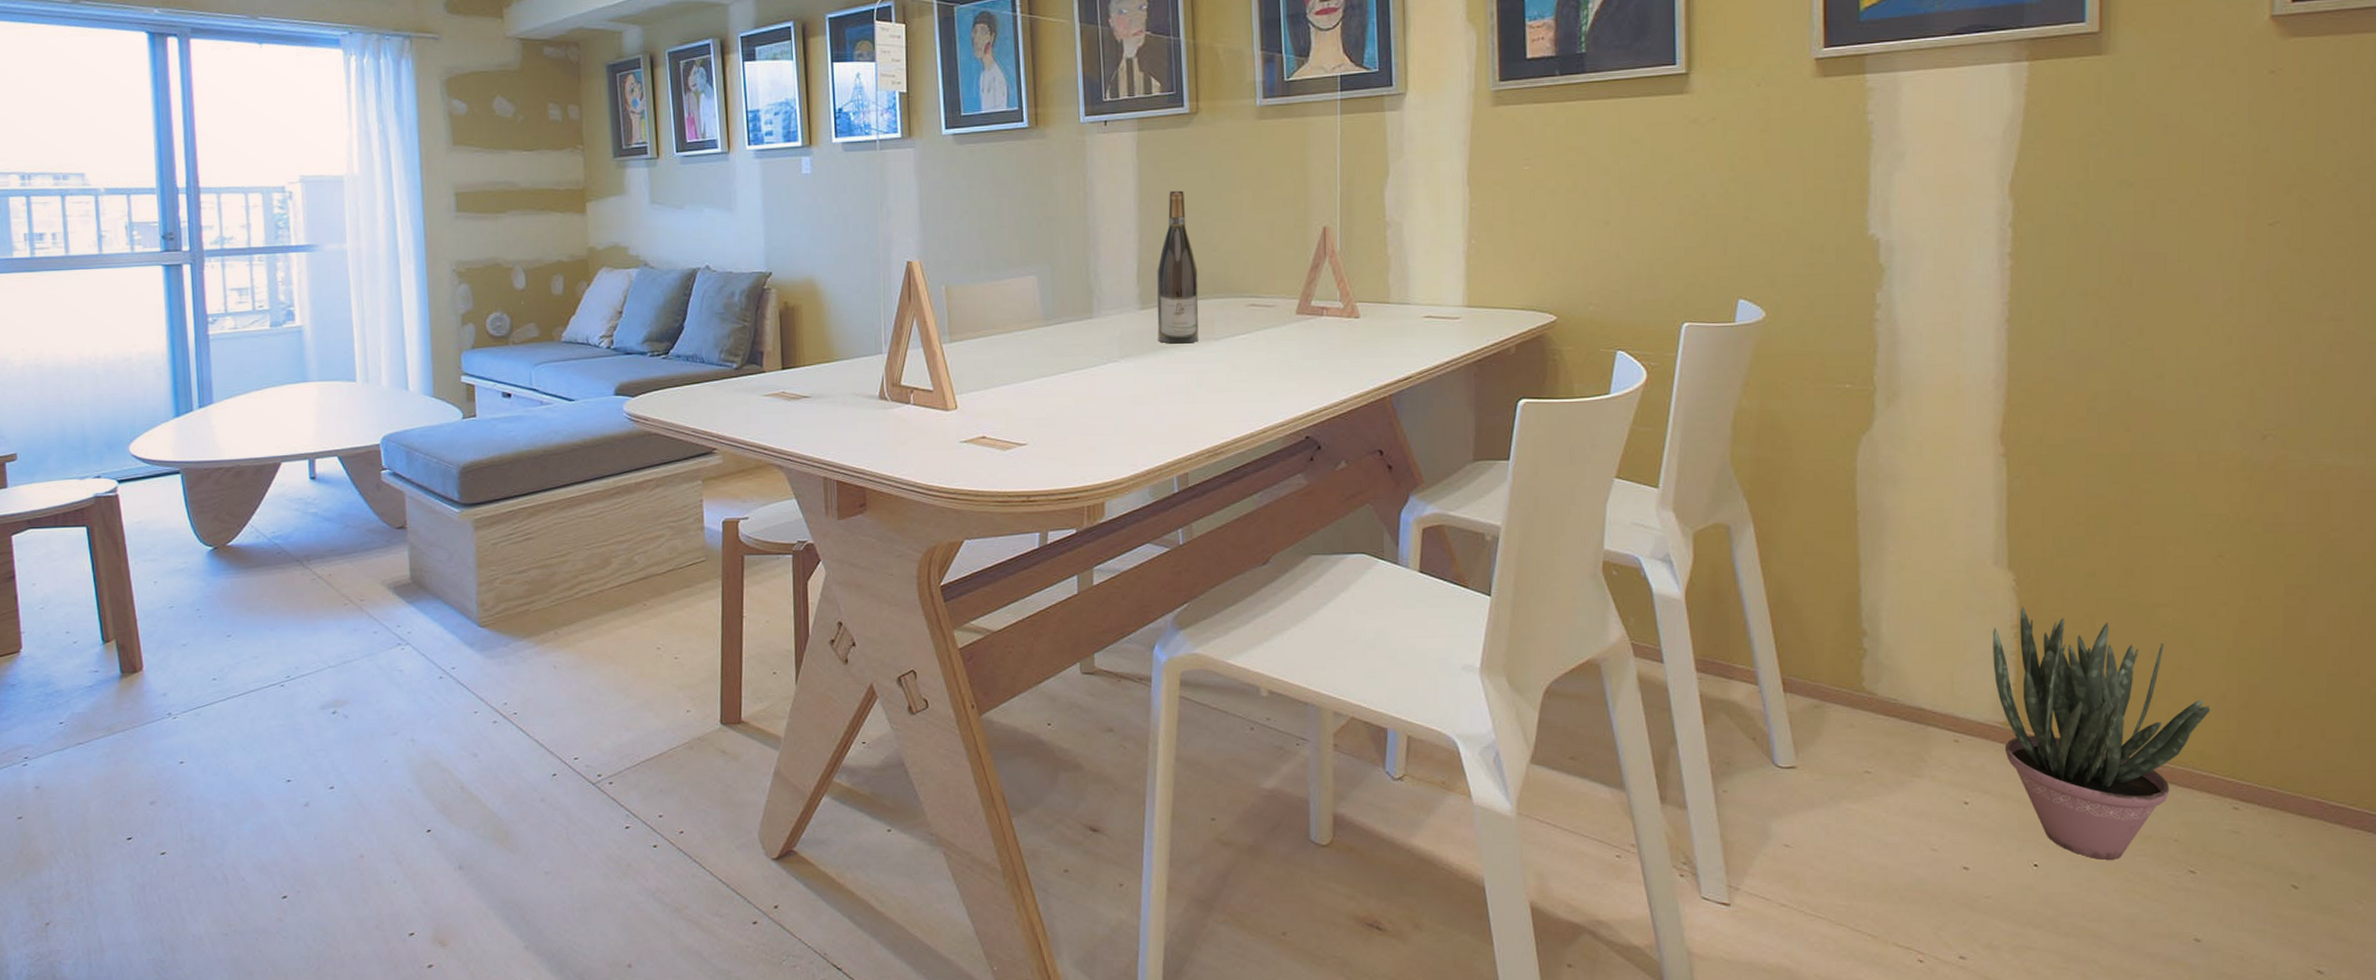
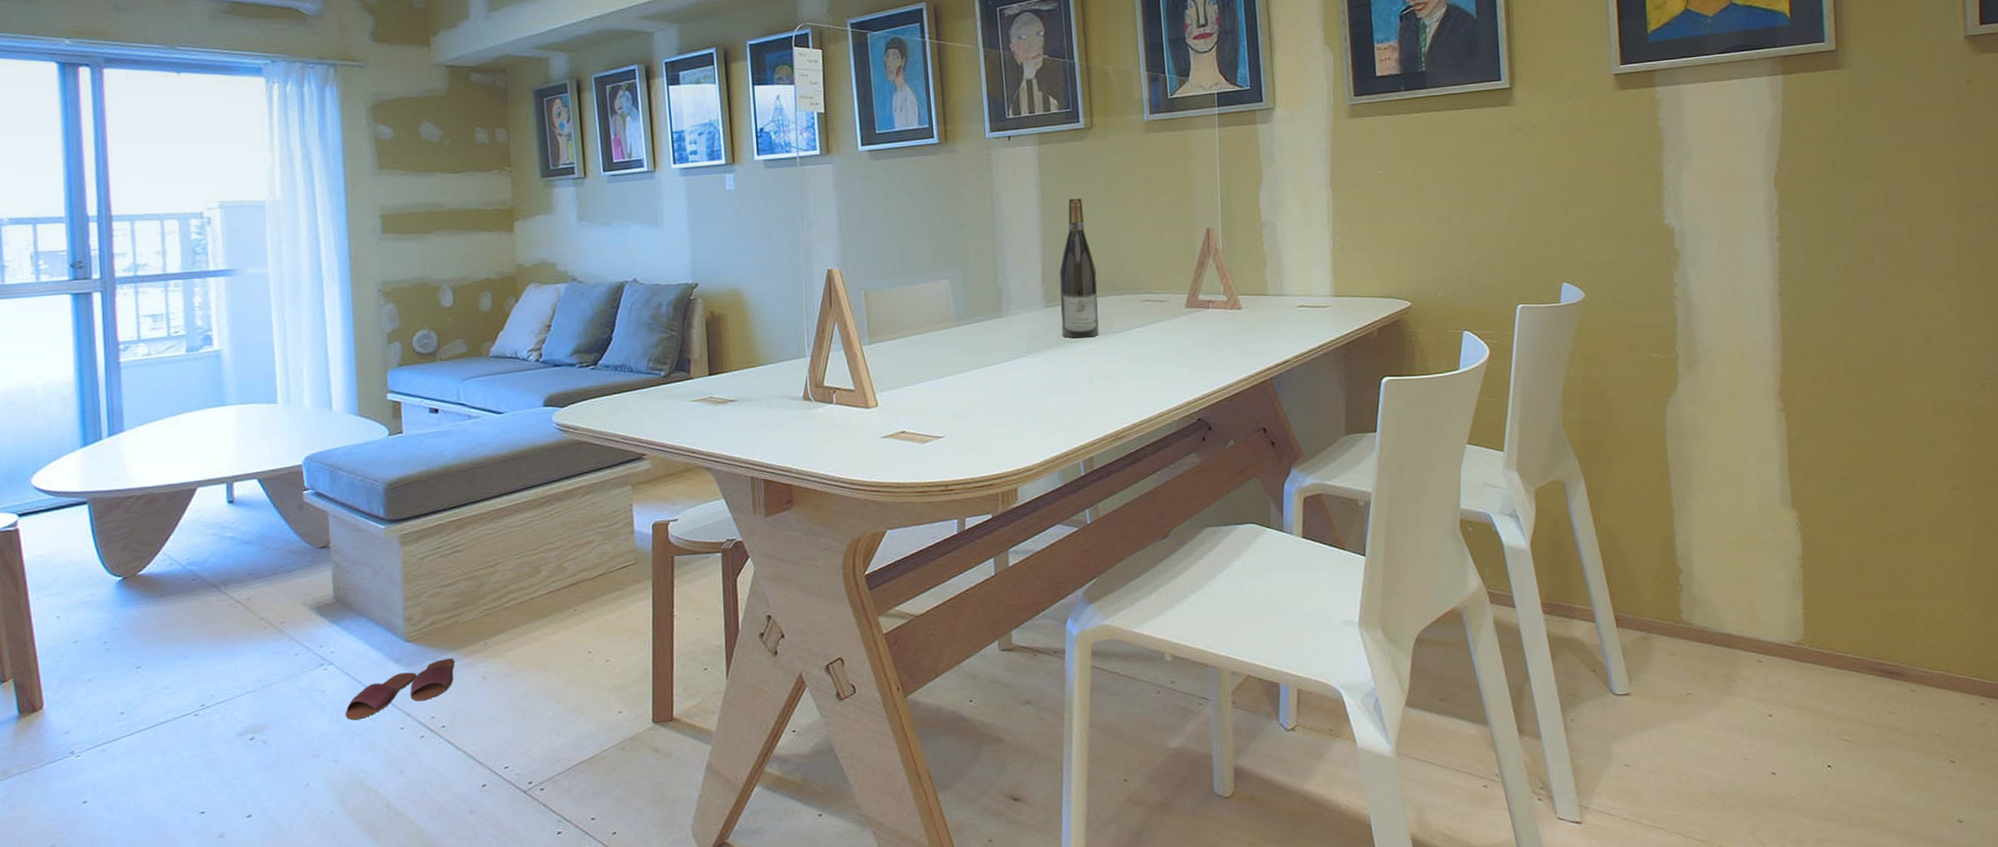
slippers: none [421,646,526,700] -> present [345,658,455,720]
potted plant: present [1993,606,2211,860] -> none [1783,539,1958,757]

